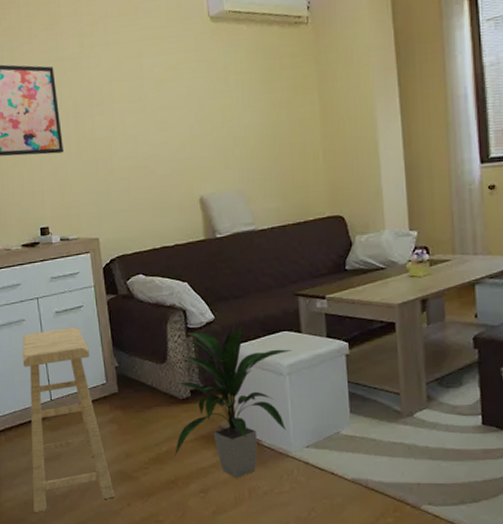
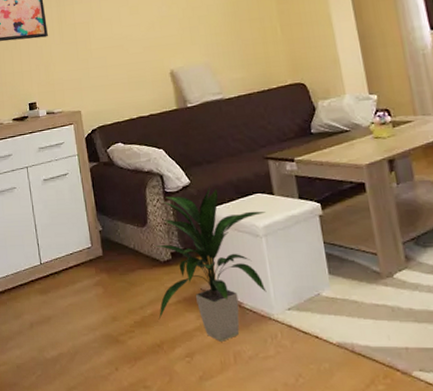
stool: present [22,327,115,512] -> none [13,194,103,377]

